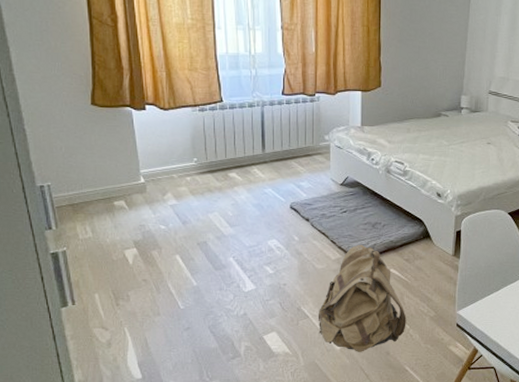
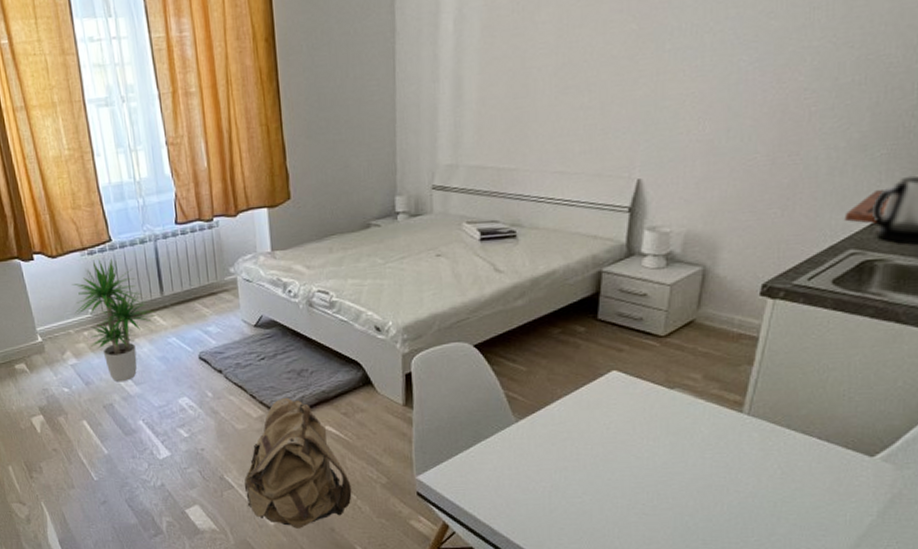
potted plant: none [179,116,255,222] -> present [72,258,155,381]

